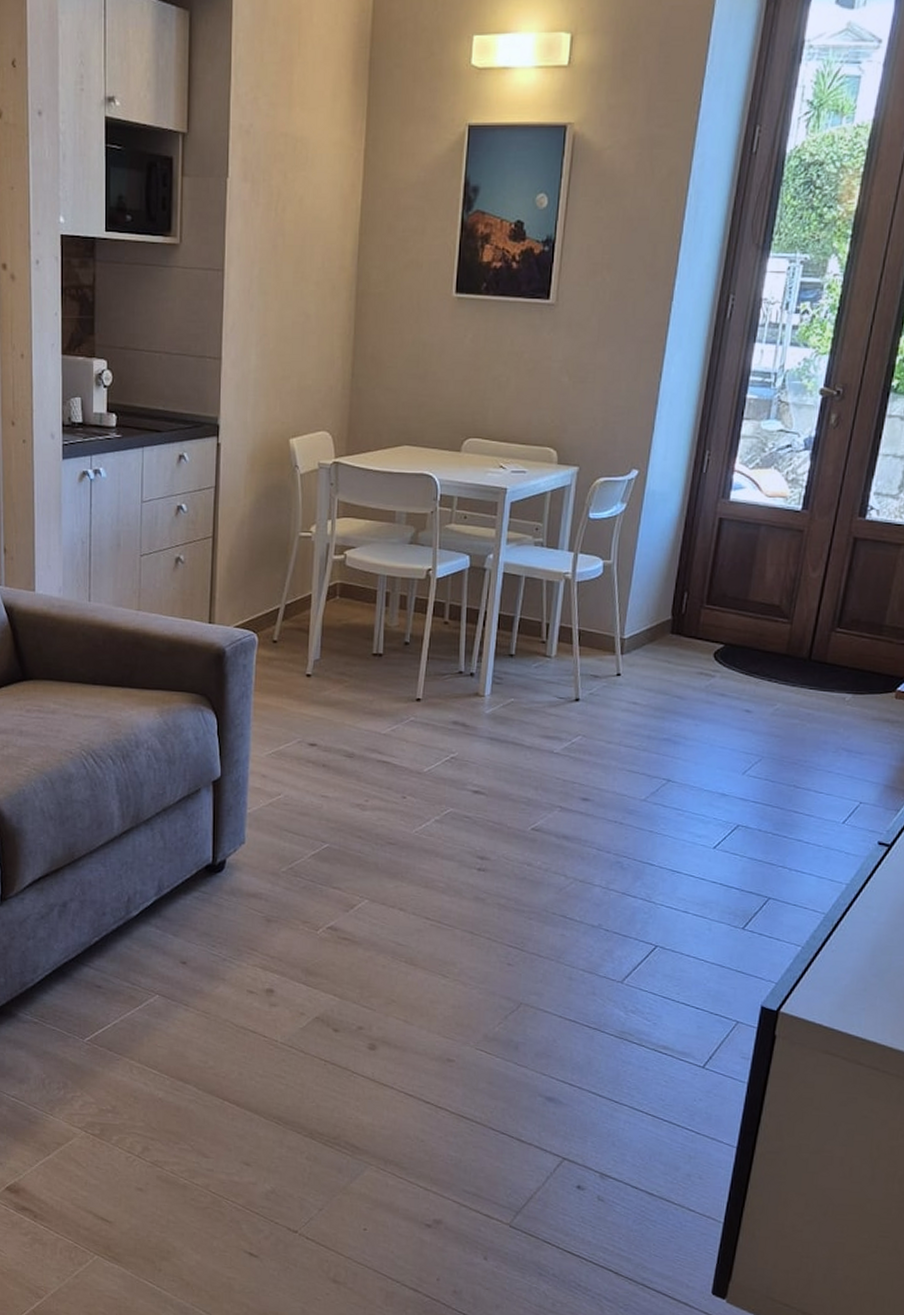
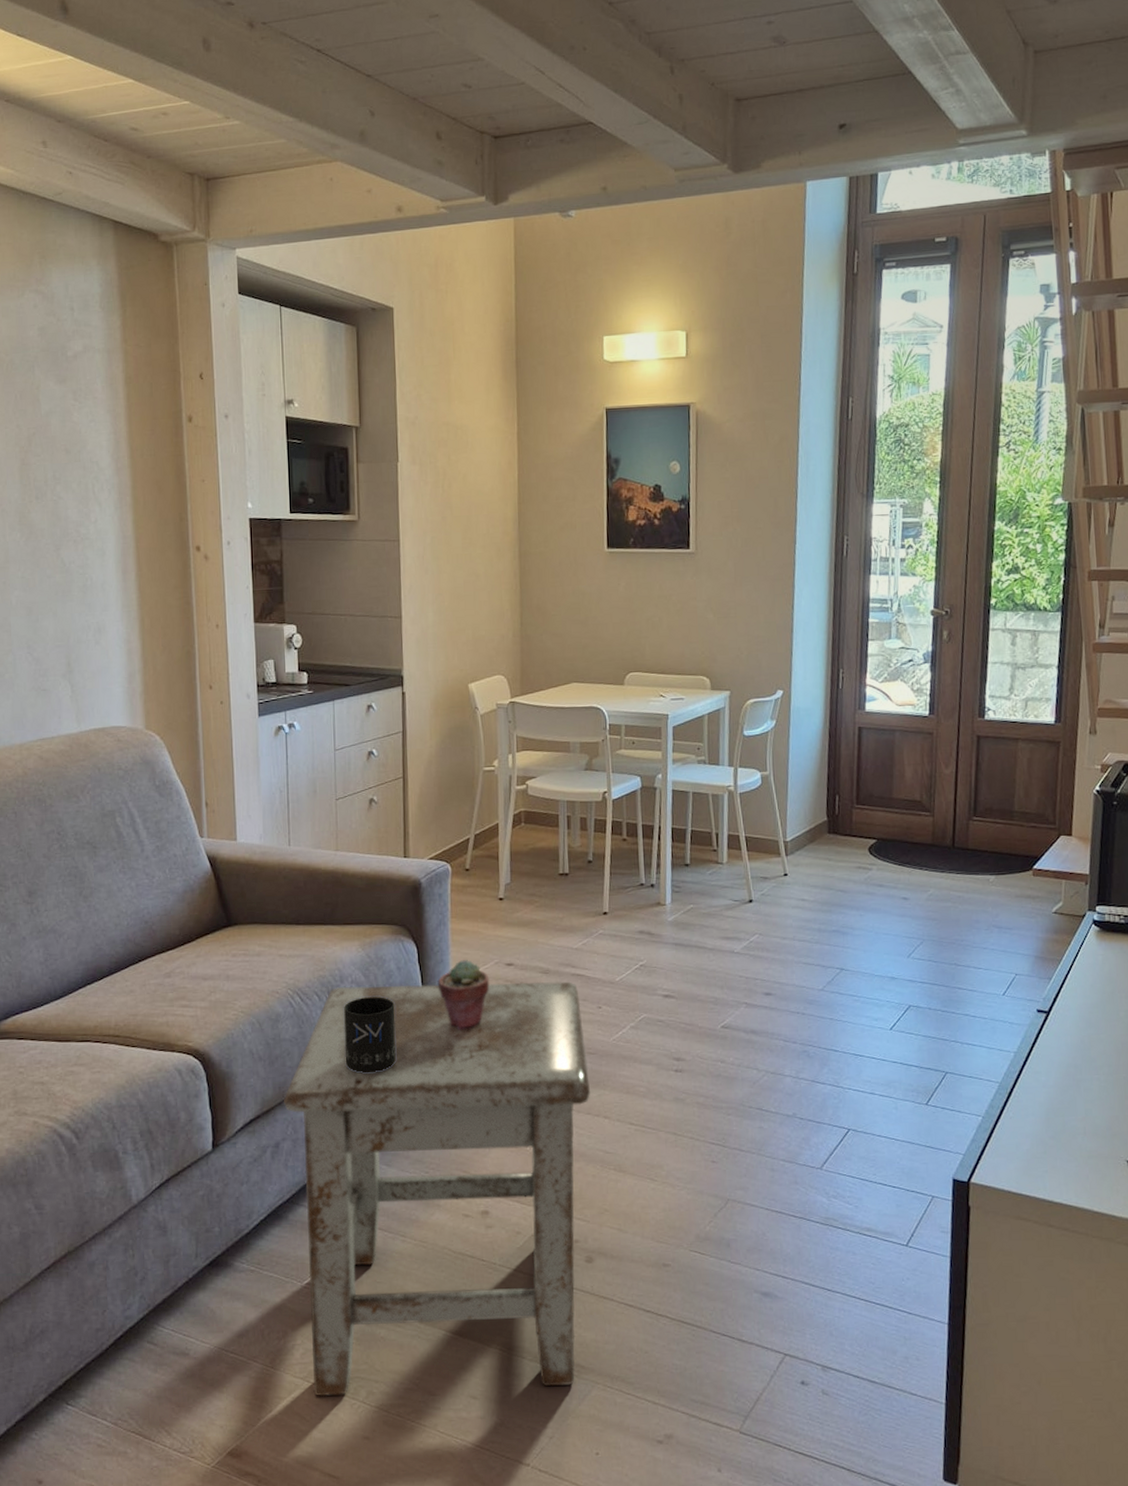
stool: none [73,752,388,1163] -> present [284,981,591,1397]
mug: none [137,764,191,842] -> present [343,996,397,1073]
potted succulent: none [236,736,291,808] -> present [437,960,490,1030]

